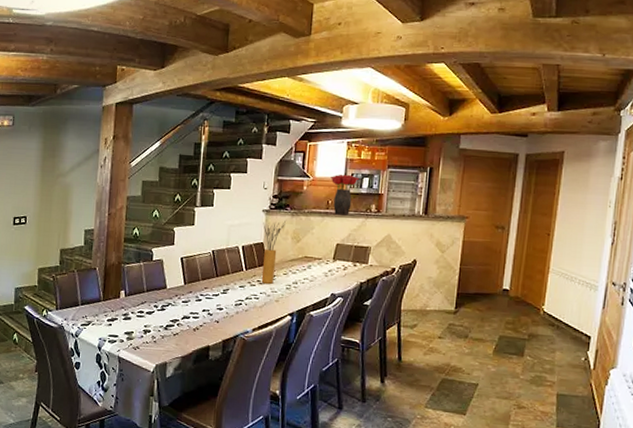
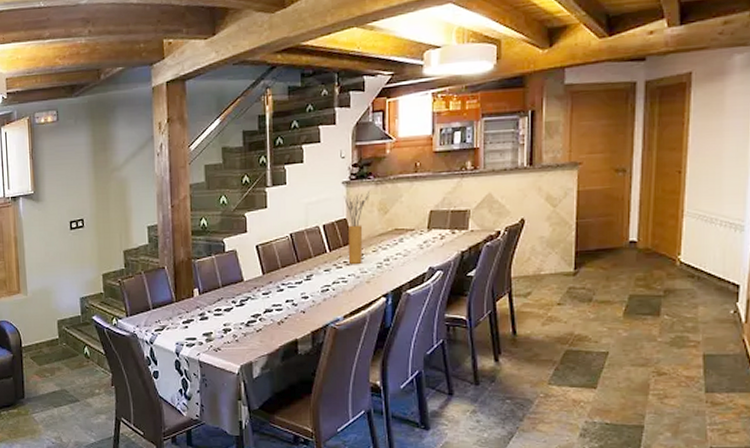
bouquet: present [330,174,359,215] -> none [416,130,449,178]

